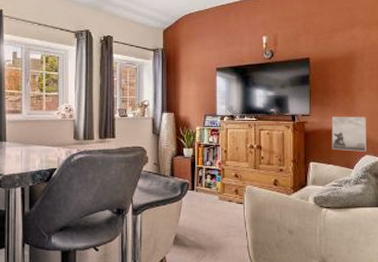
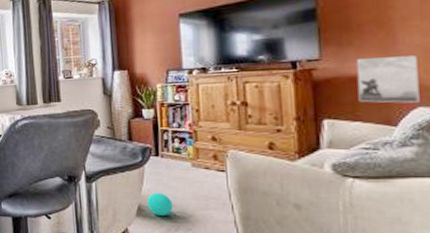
ball: none [183,223,208,244] -> present [147,192,180,217]

